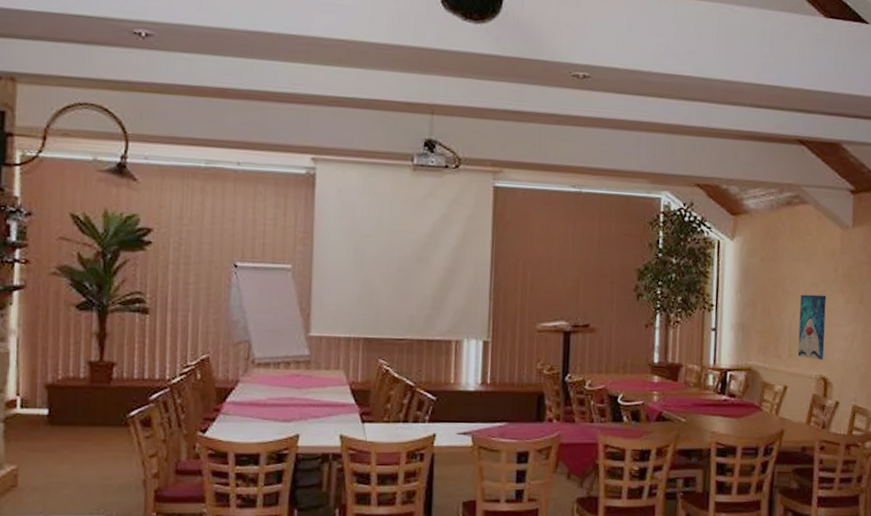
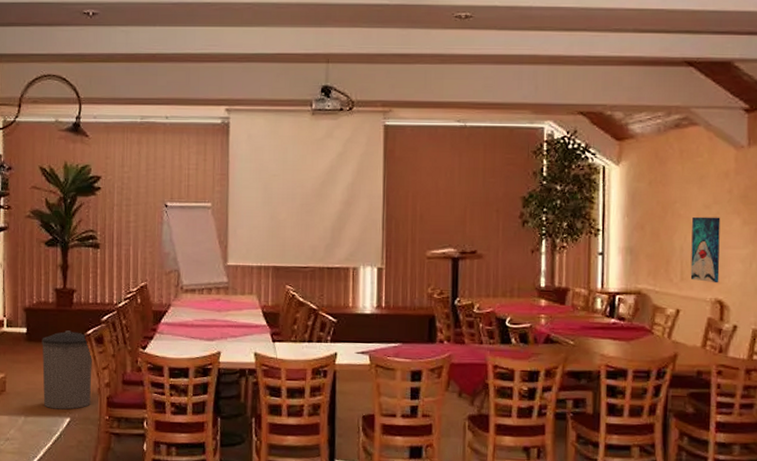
trash can: none [68,411,136,507] -> present [42,330,92,410]

